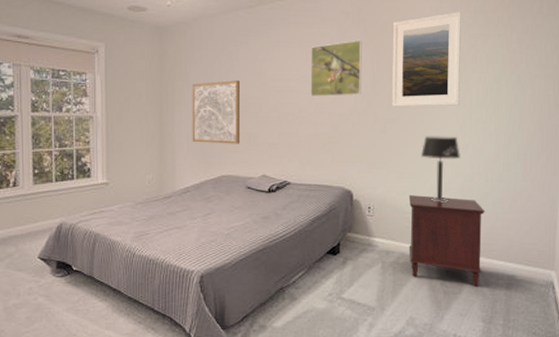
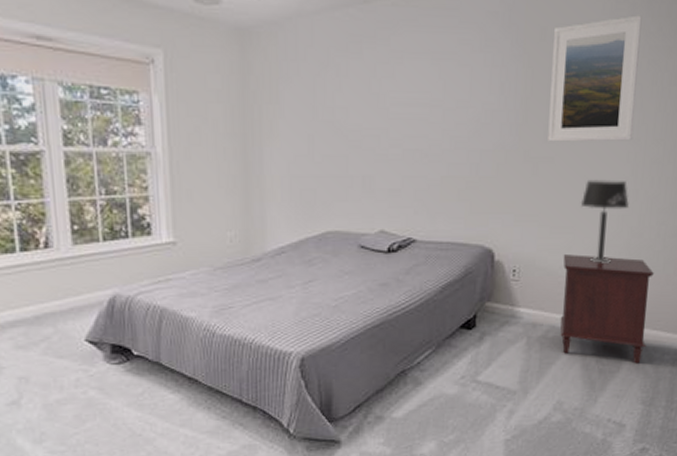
wall art: present [192,80,241,144] -> none [286,104,352,190]
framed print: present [310,39,362,98] -> none [444,51,513,129]

